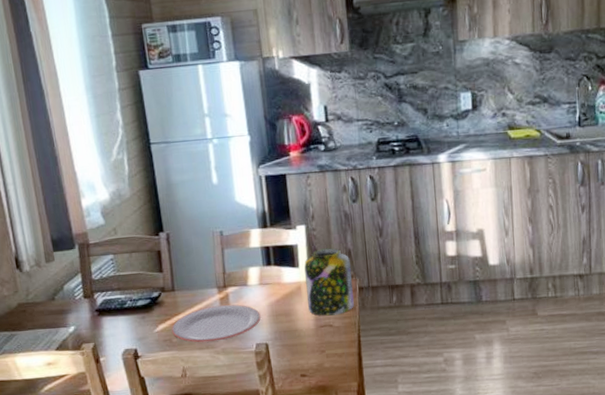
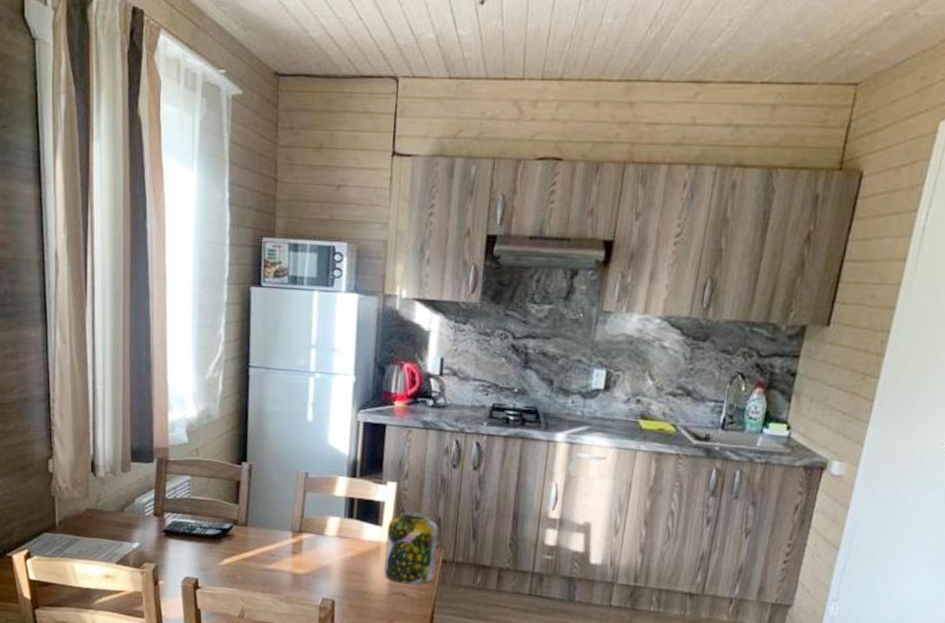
plate: present [172,304,261,343] -> none [237,549,332,588]

